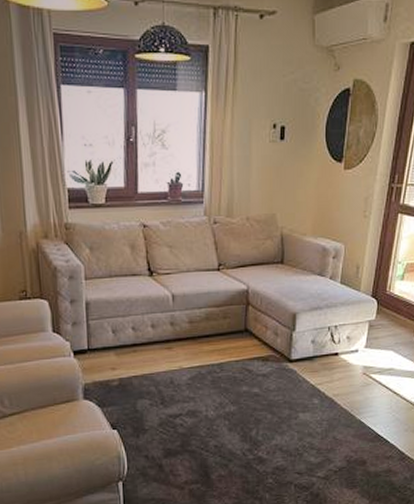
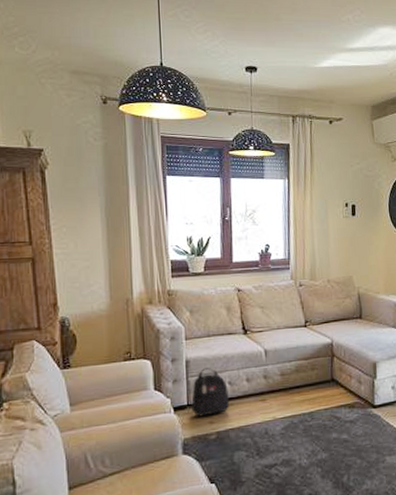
backpack: none [92,310,132,362] -> present [191,367,229,417]

